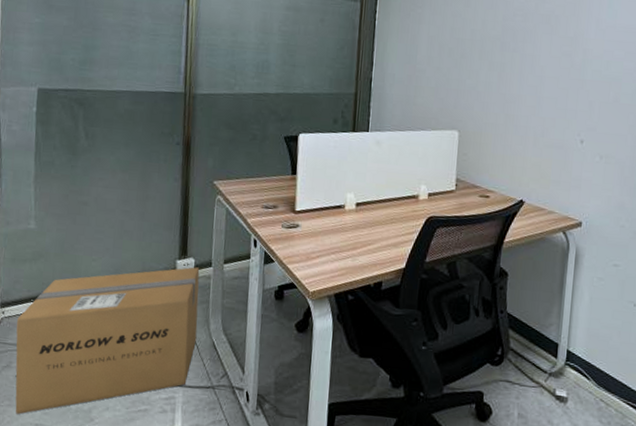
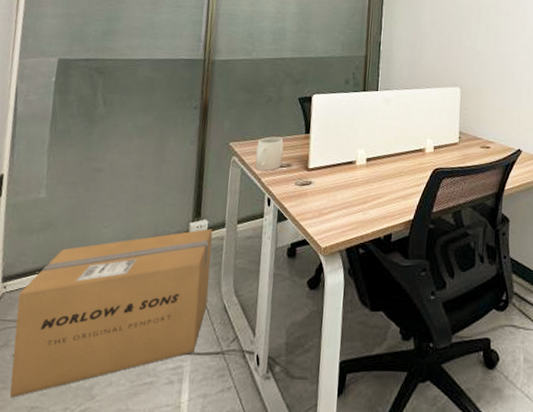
mug: none [240,176,270,212] -> present [255,136,284,171]

